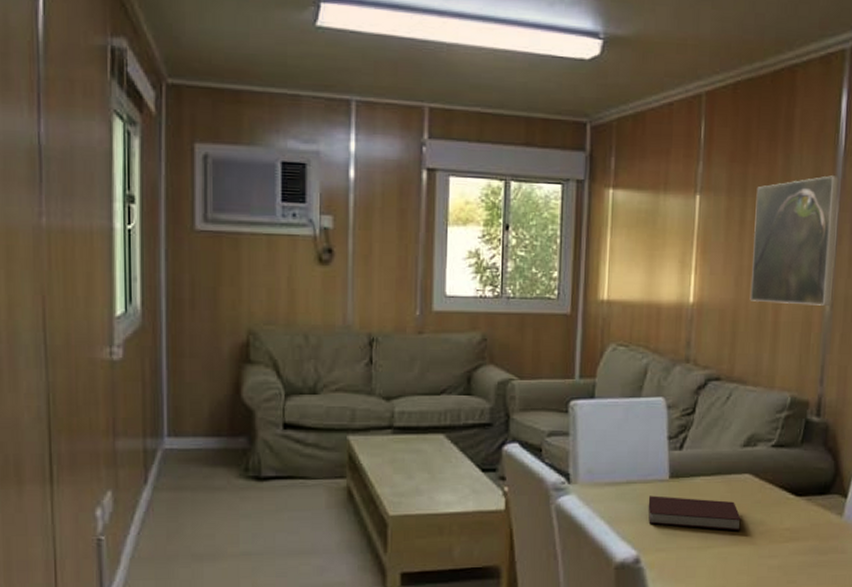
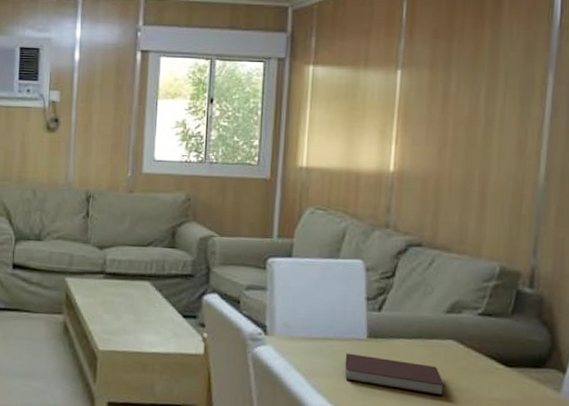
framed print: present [750,175,839,306] -> none [454,49,553,178]

